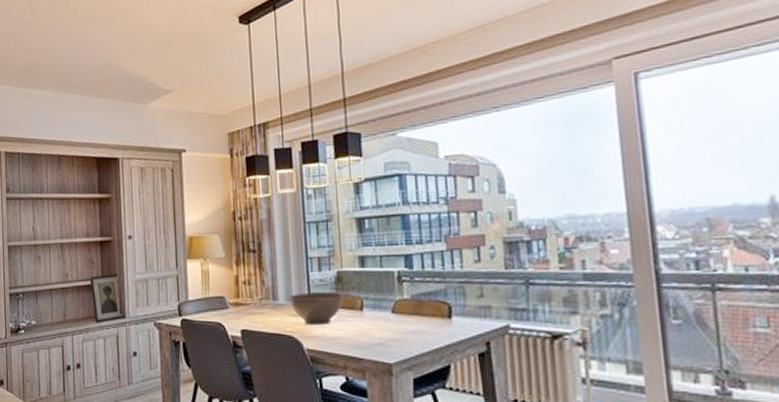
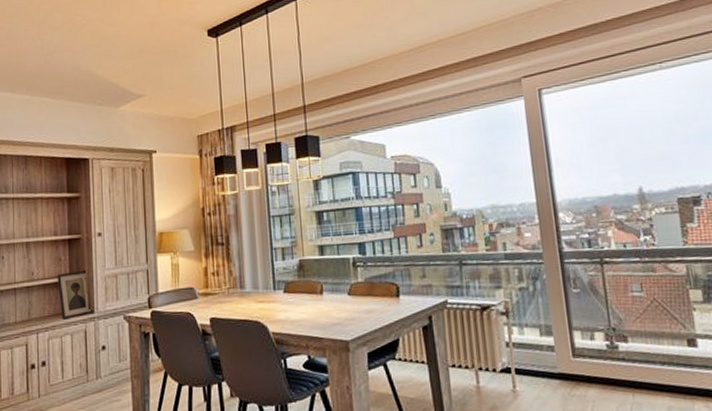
bowl: present [289,291,343,325] -> none [255,278,305,310]

